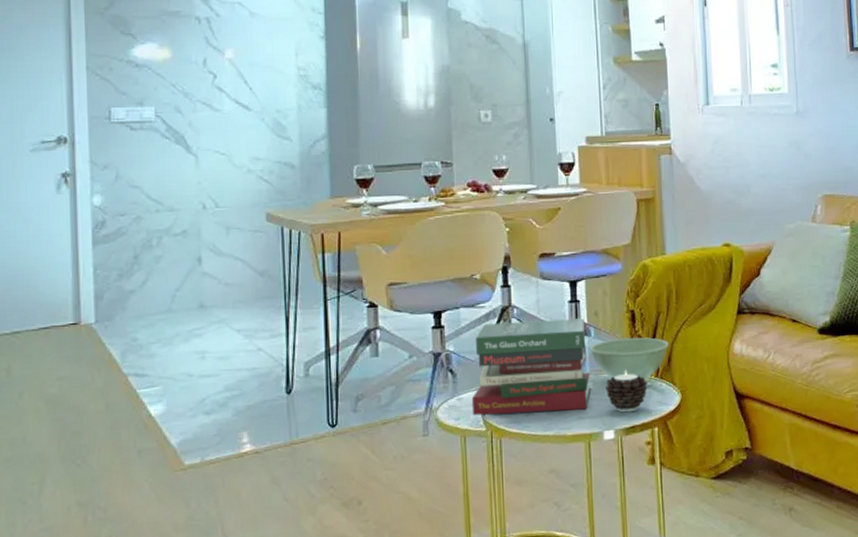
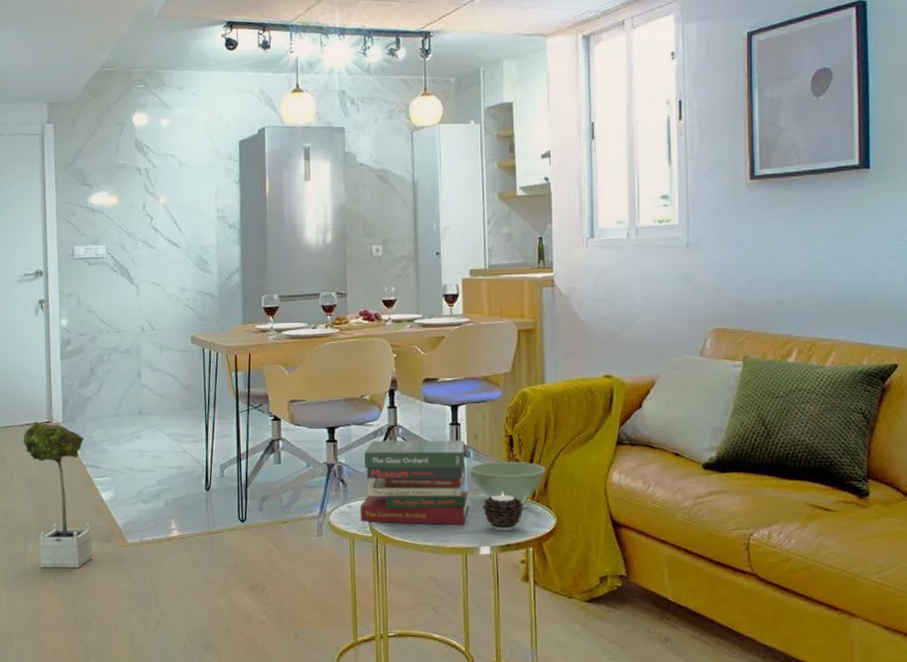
potted tree: none [38,323,138,508] -> present [23,421,93,569]

